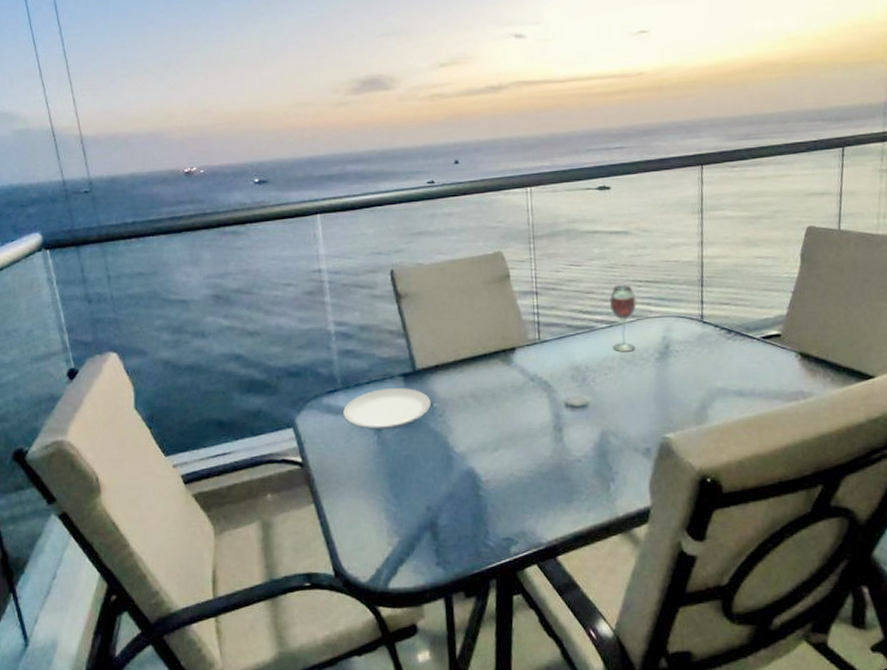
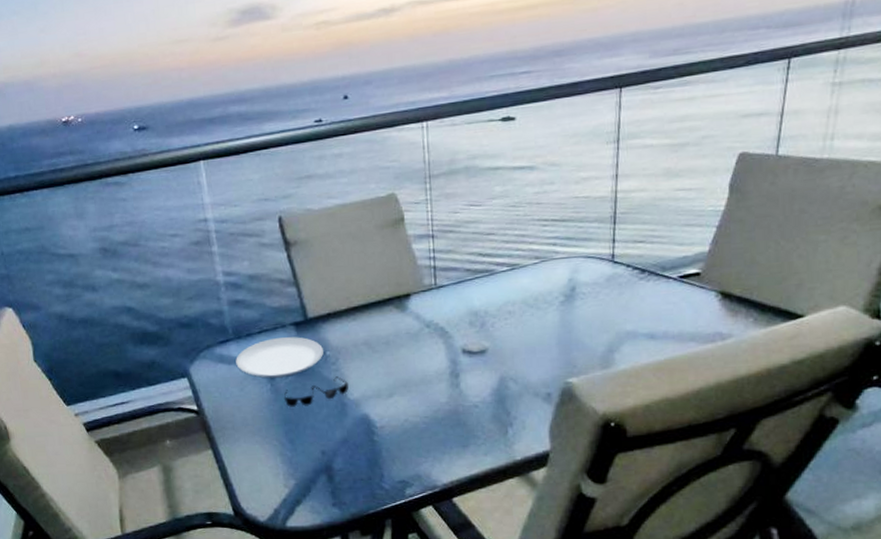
sunglasses: none [390,429,456,460] -> present [283,376,349,407]
wineglass: present [610,285,637,352] -> none [512,224,541,296]

